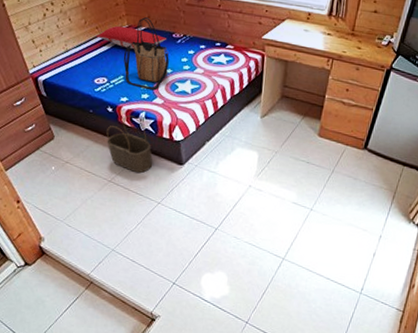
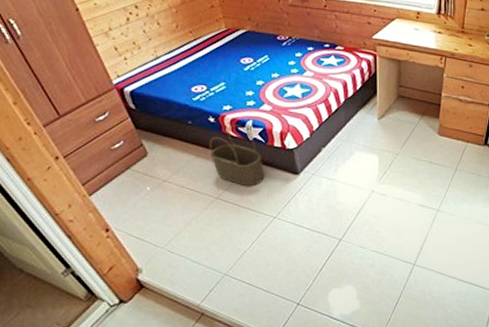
pillow: present [96,25,166,50] -> none [191,29,270,54]
tote bag: present [123,17,169,91] -> none [223,19,275,97]

